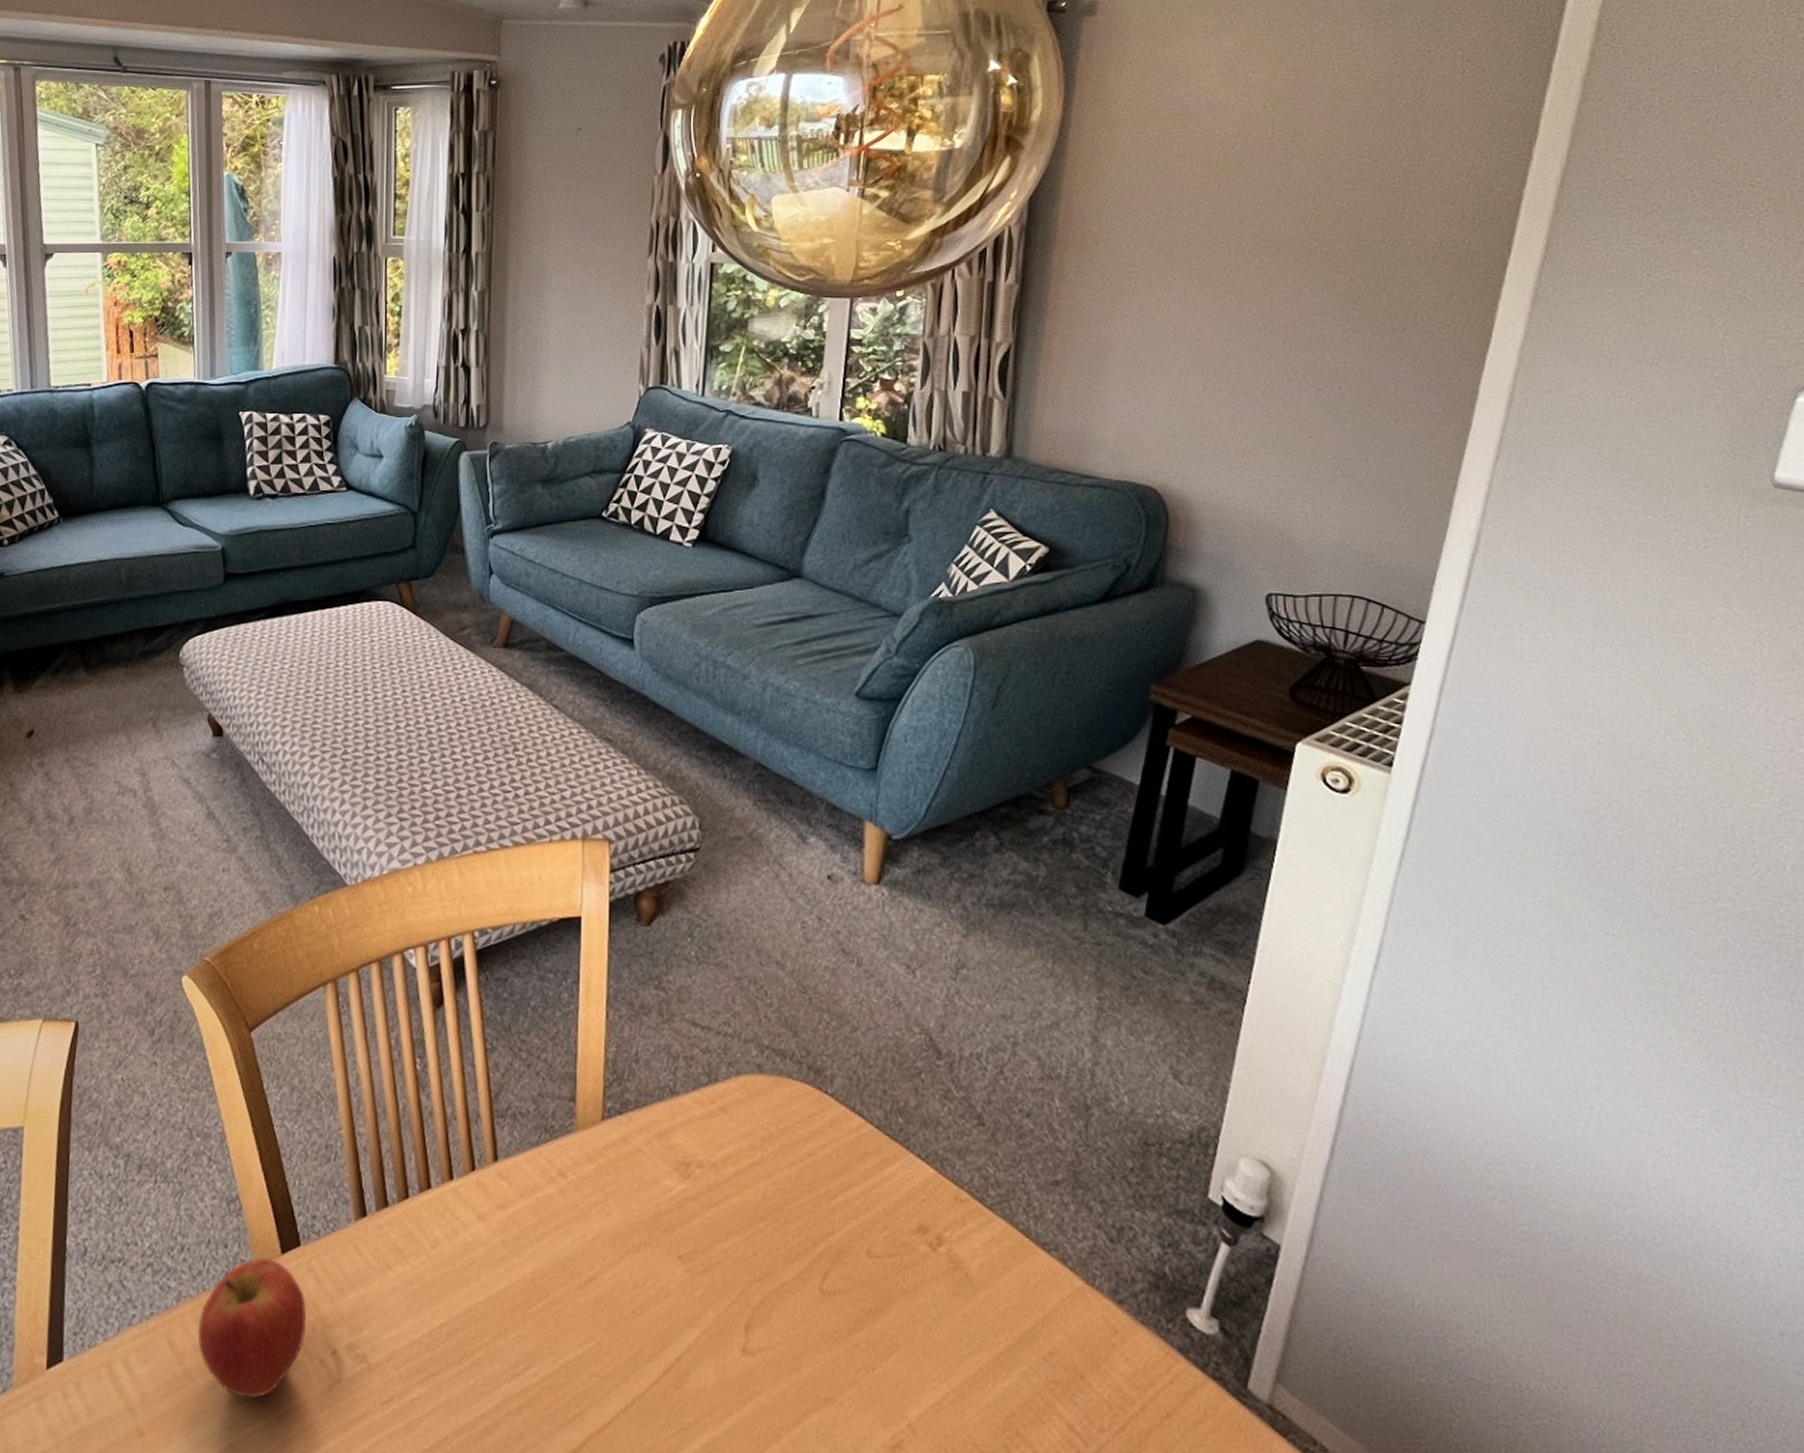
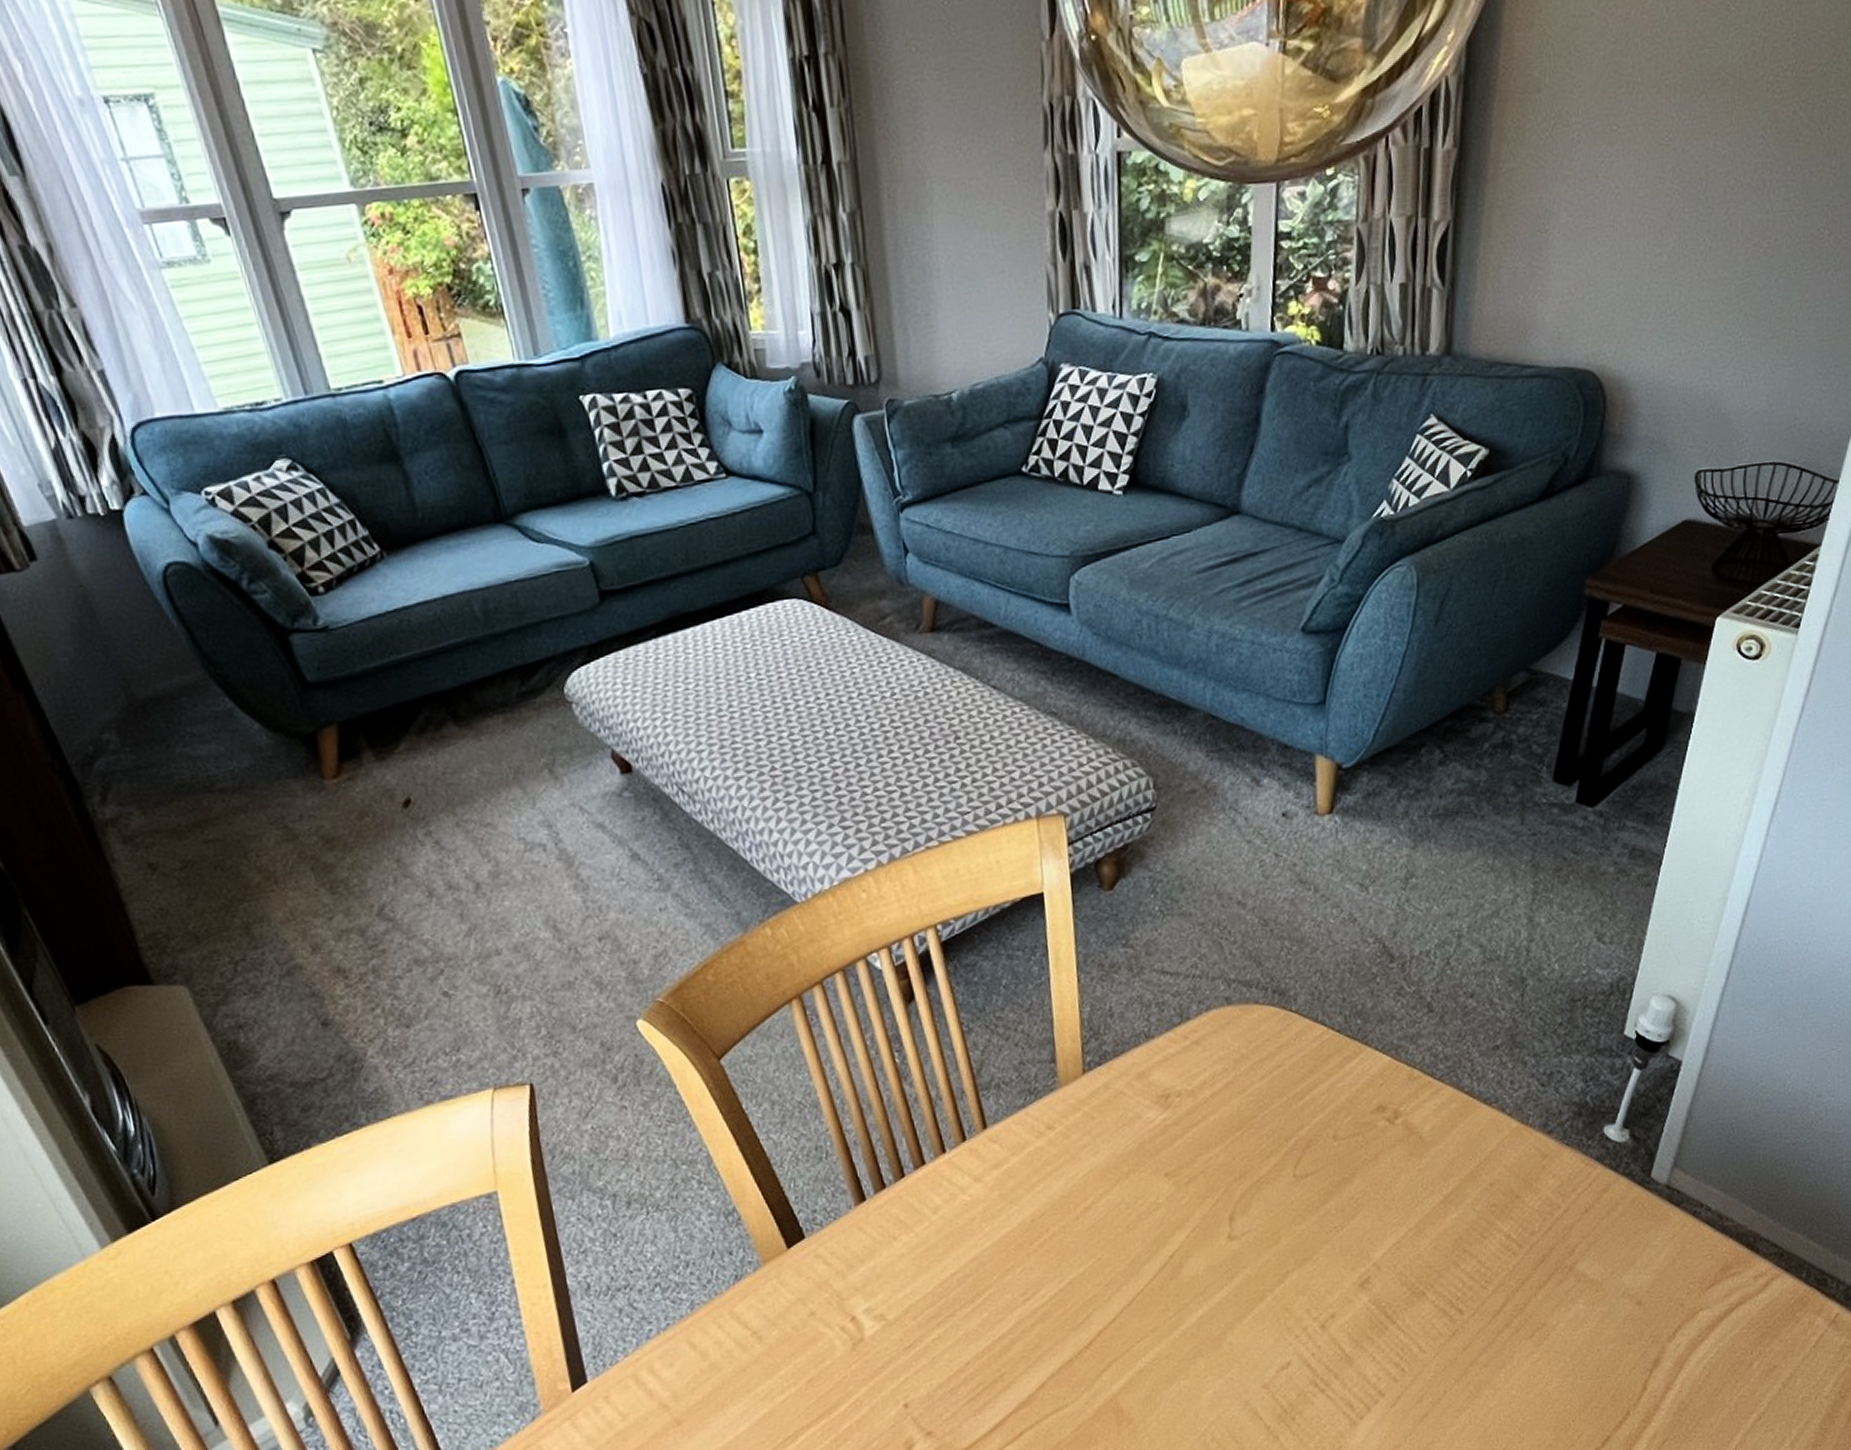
apple: present [198,1258,306,1400] -> none [715,1255,823,1374]

